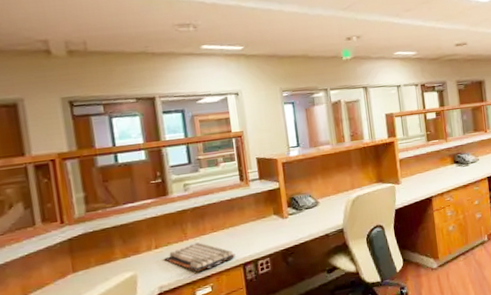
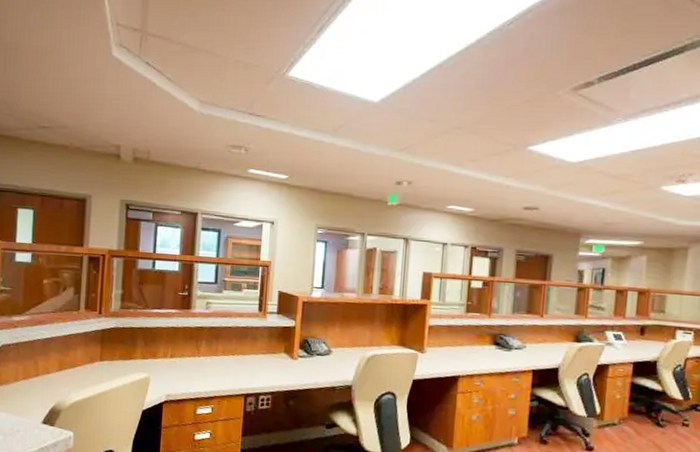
keyboard: present [163,242,236,273] -> none [175,361,240,391]

